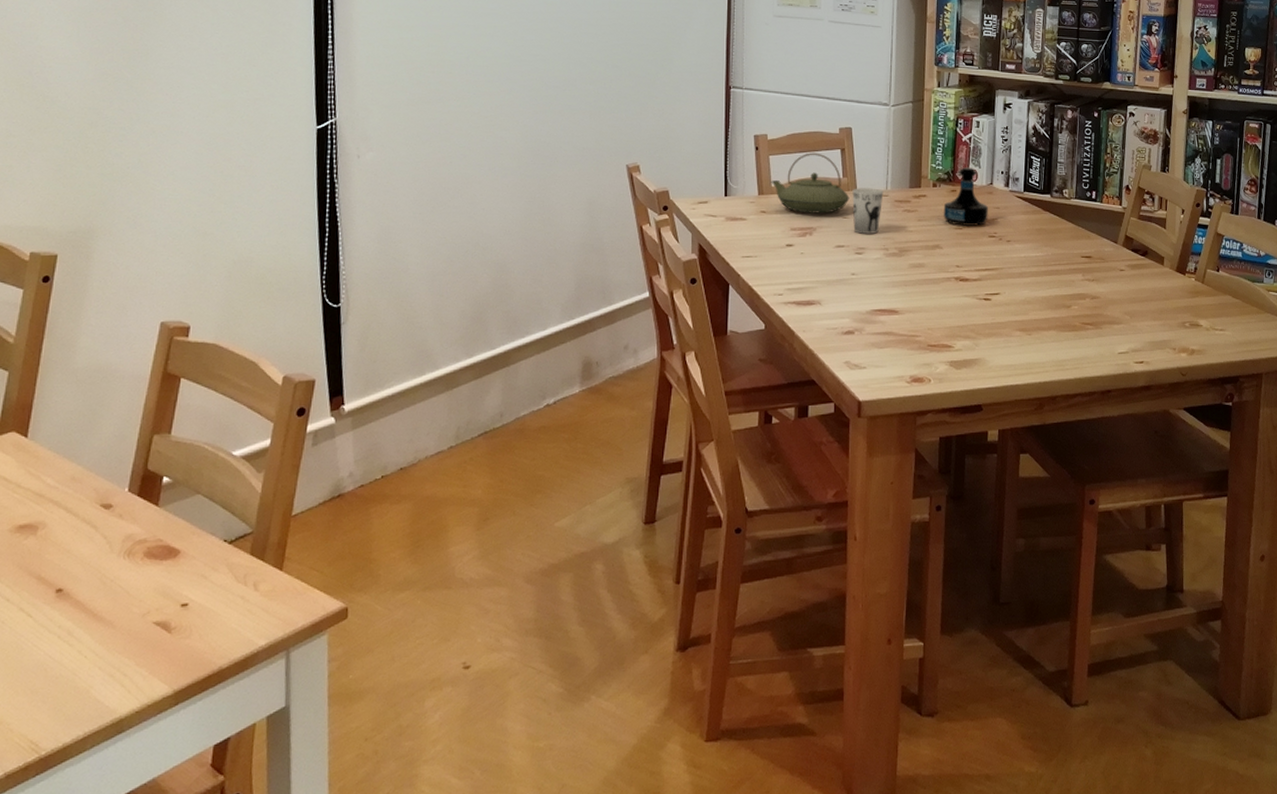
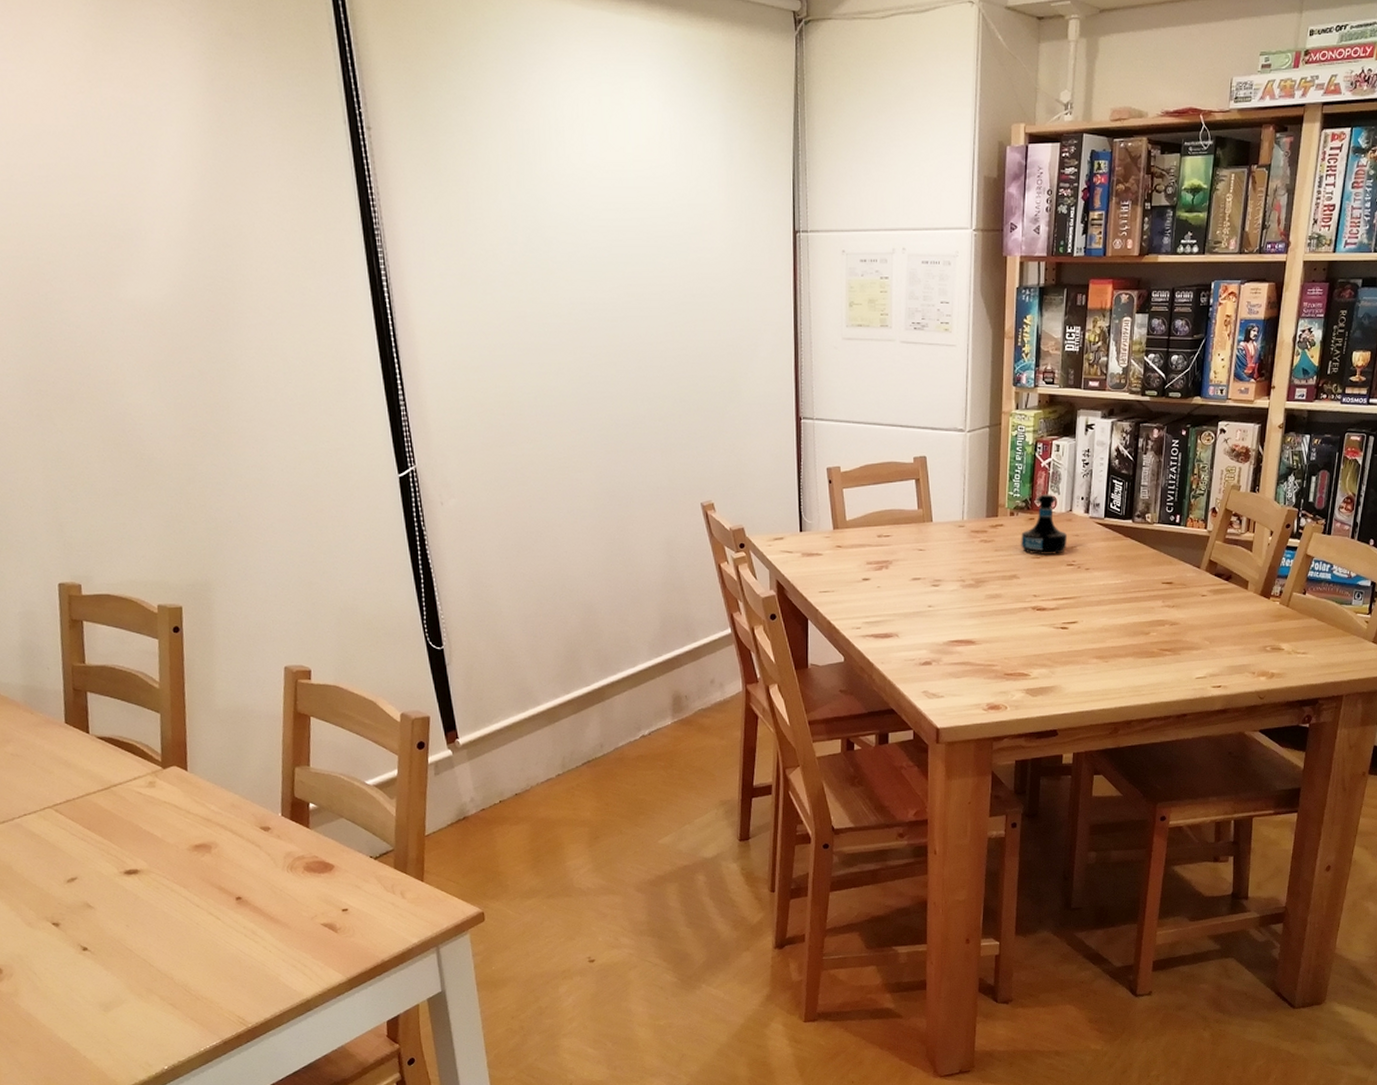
teapot: present [771,152,850,214] -> none [845,484,925,547]
cup: present [852,188,884,234] -> none [928,519,960,566]

